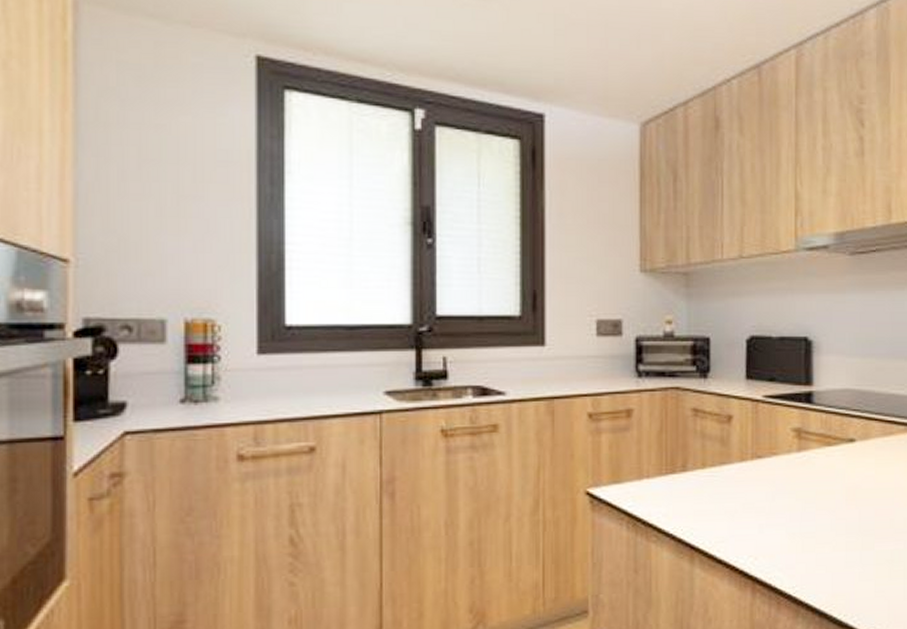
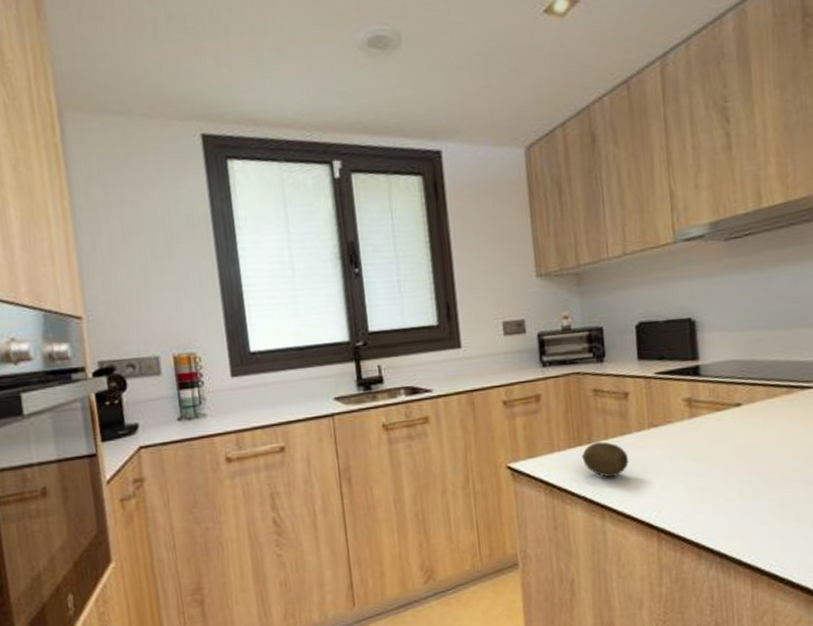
fruit: none [674,471,727,514] -> present [582,442,629,477]

